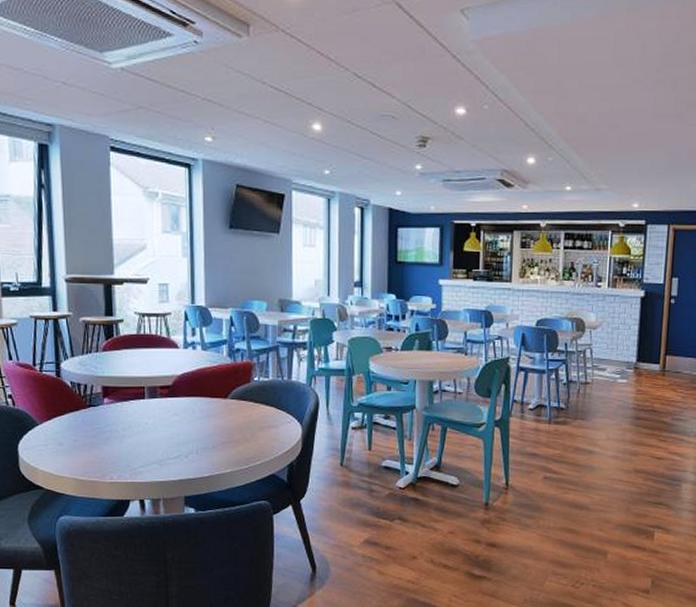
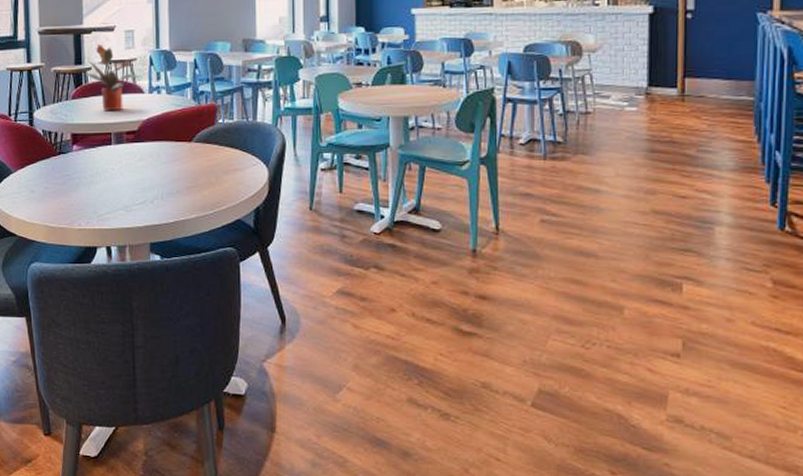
potted plant: none [117,295,173,364] -> present [86,43,139,110]

